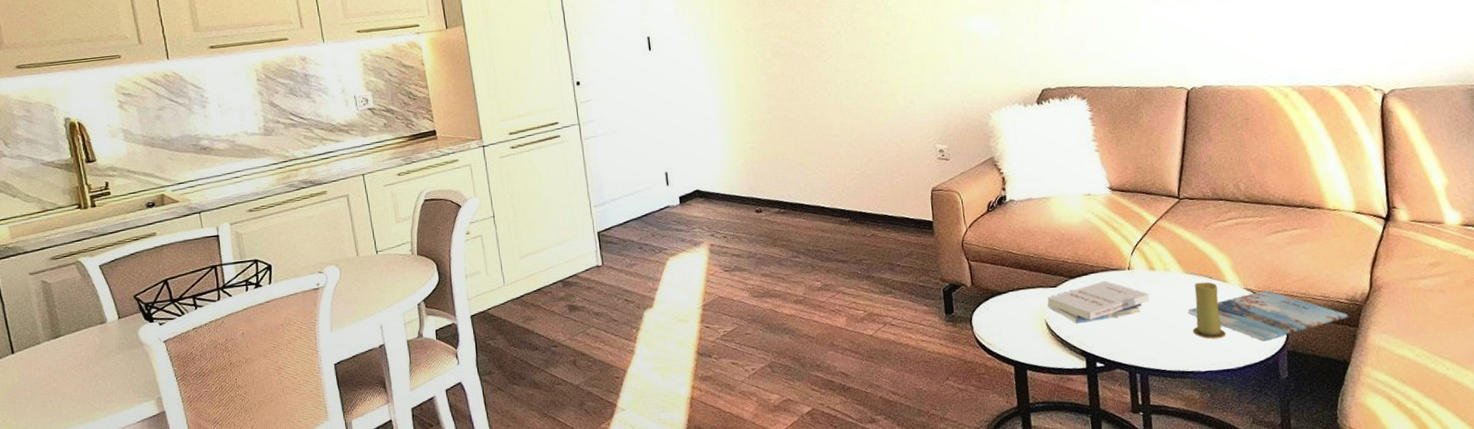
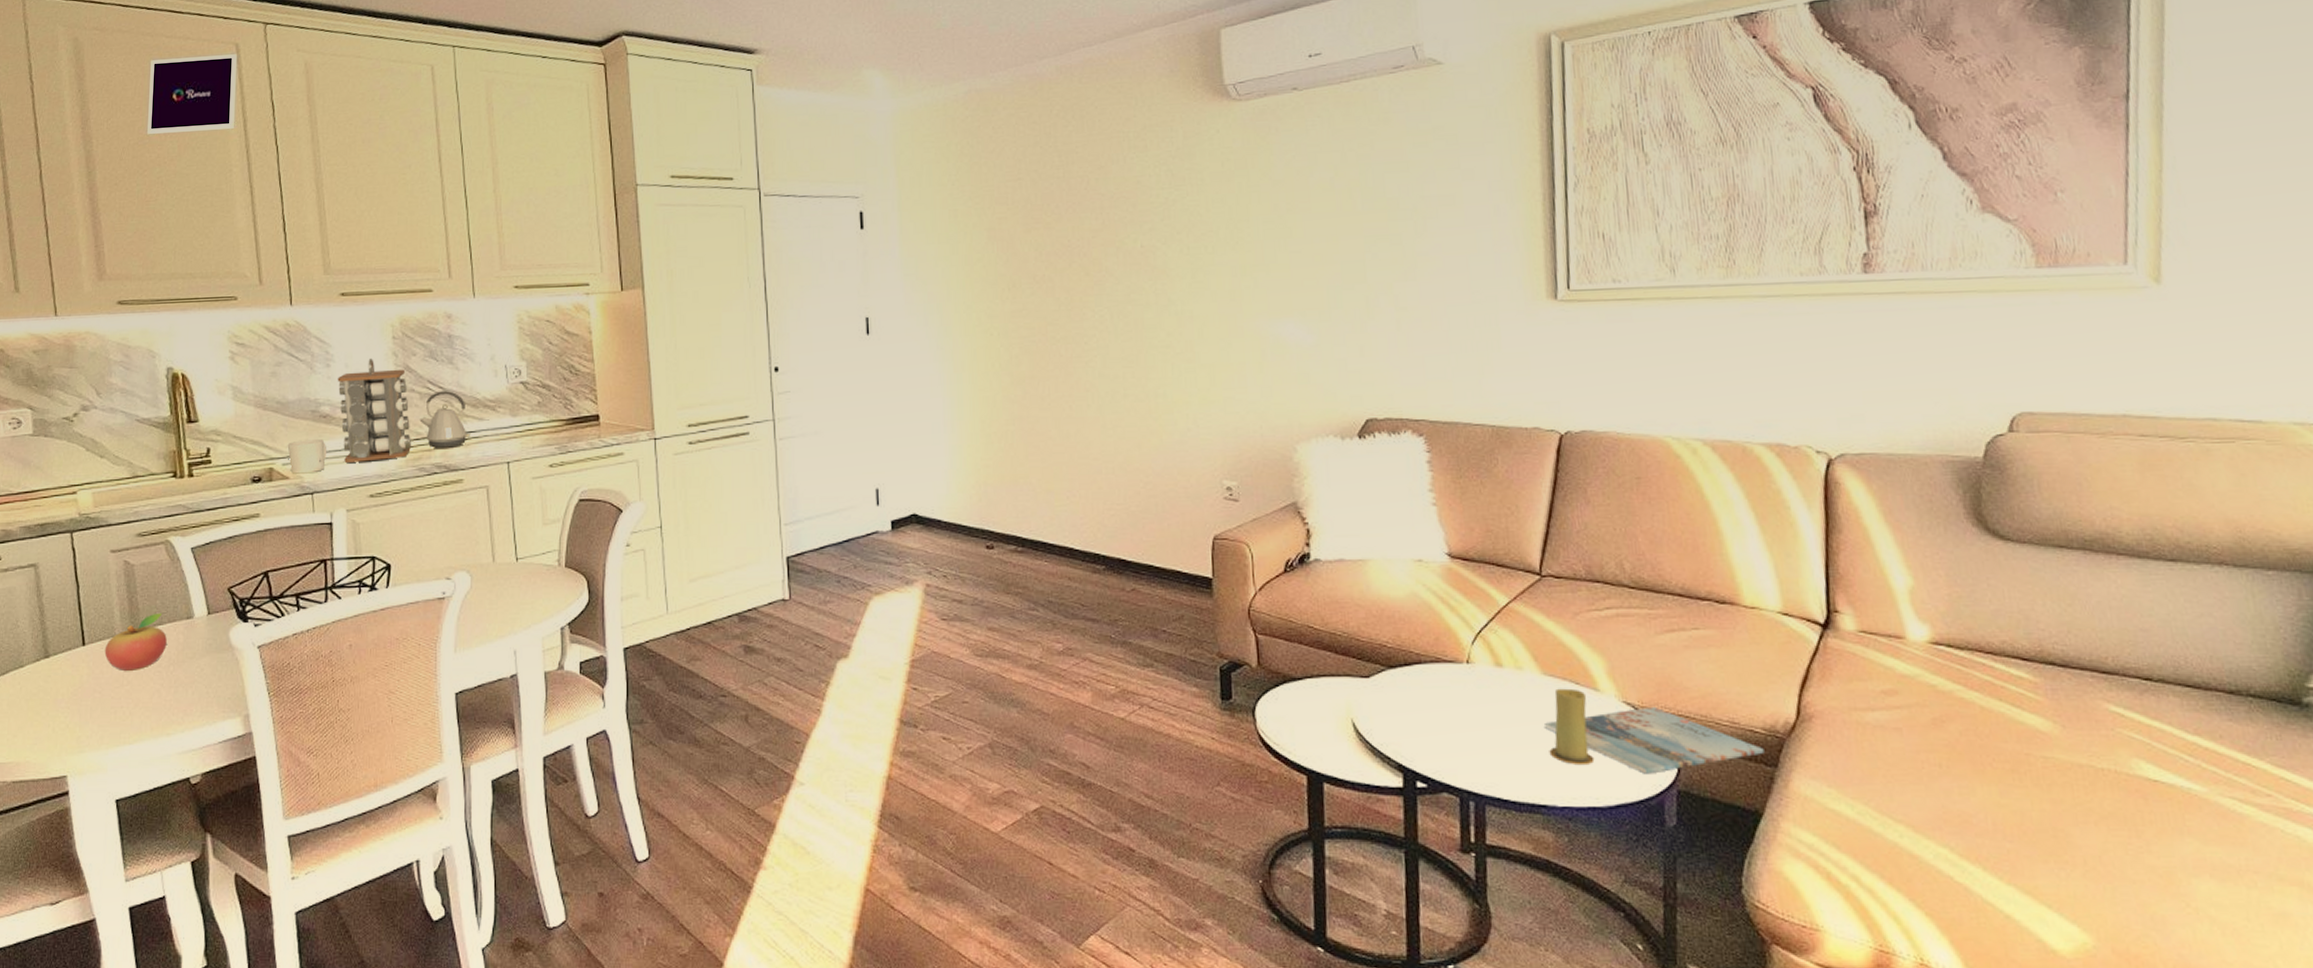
fruit: none [31,321,85,371] -> present [104,612,167,671]
mug: none [174,167,210,198] -> present [287,439,327,474]
spice rack: none [213,98,280,185] -> present [337,359,411,463]
kettle: none [286,120,330,169] -> present [419,391,470,450]
books: present [1047,281,1149,324] -> none [1356,676,1492,729]

